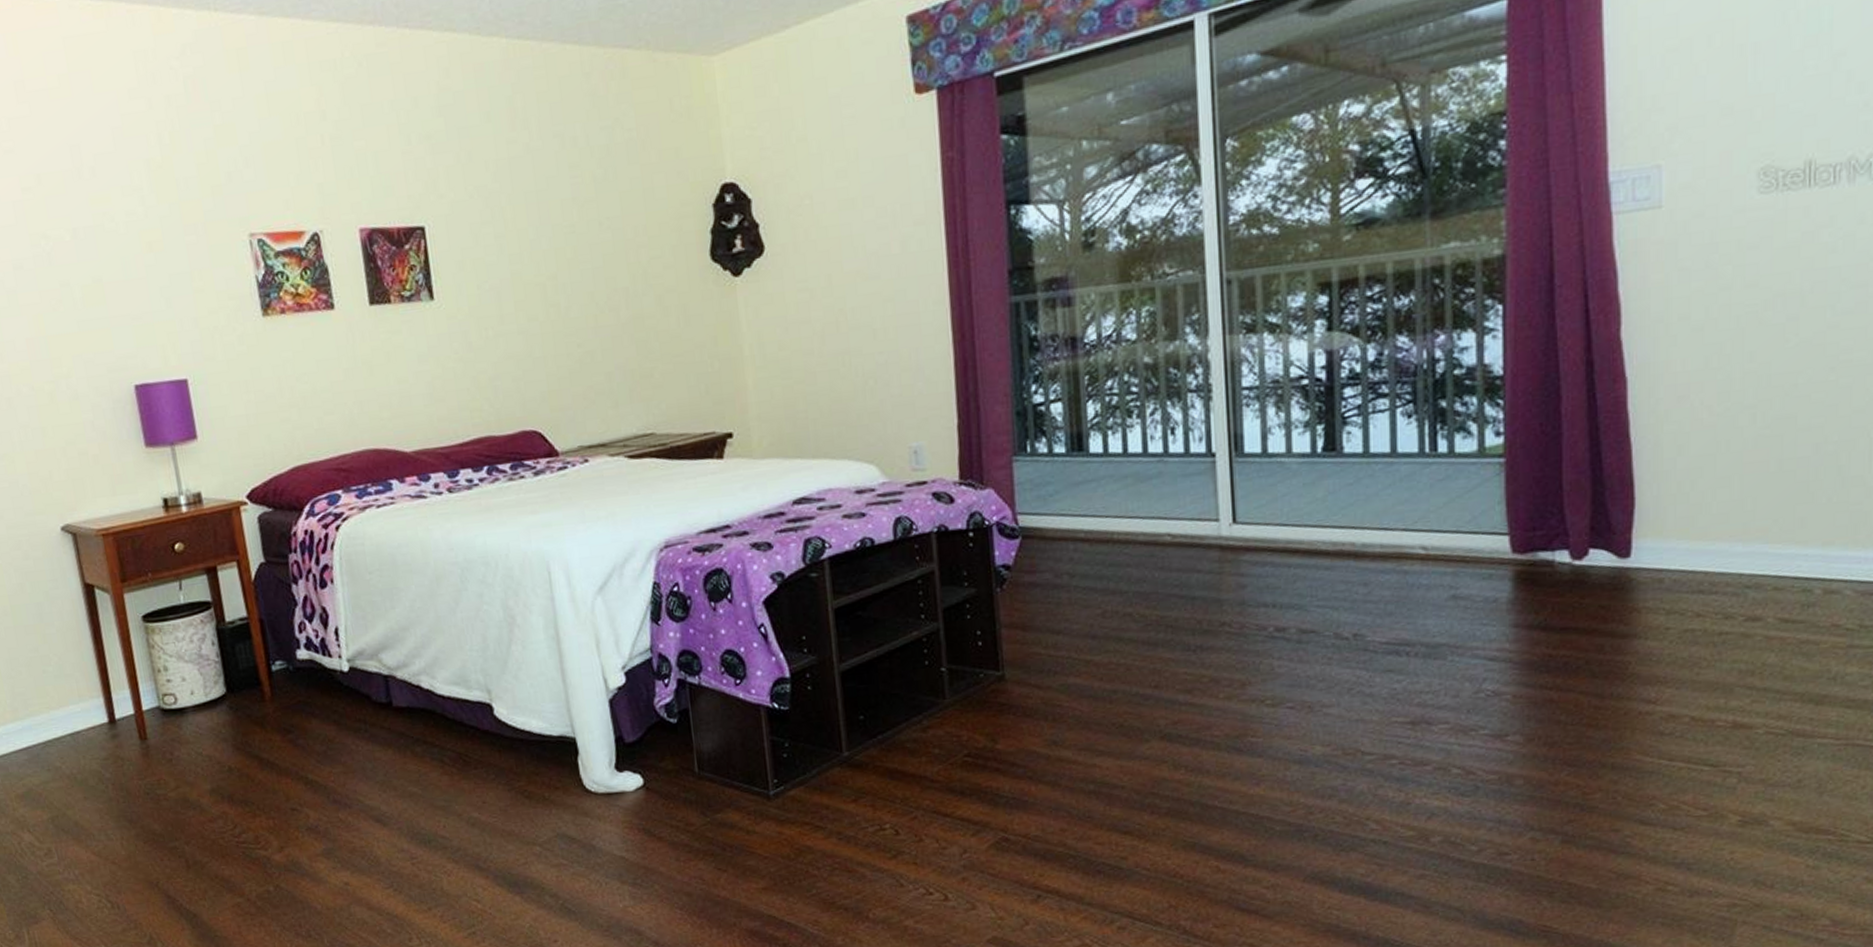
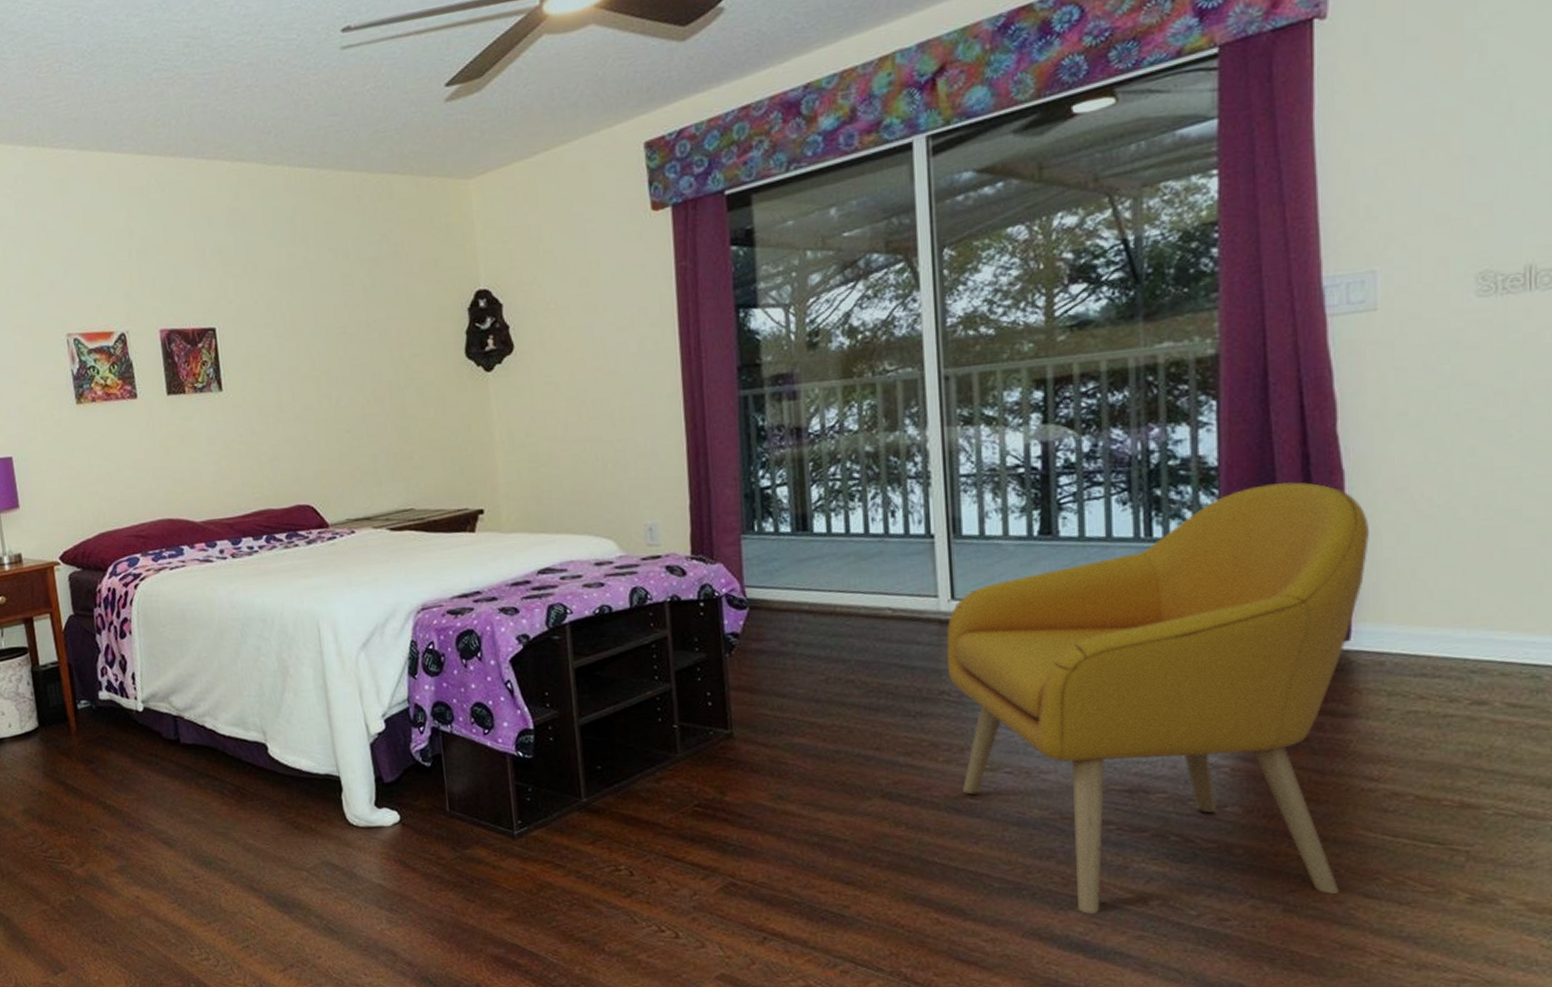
armchair: none [1227,391,1650,854] -> present [946,481,1369,913]

